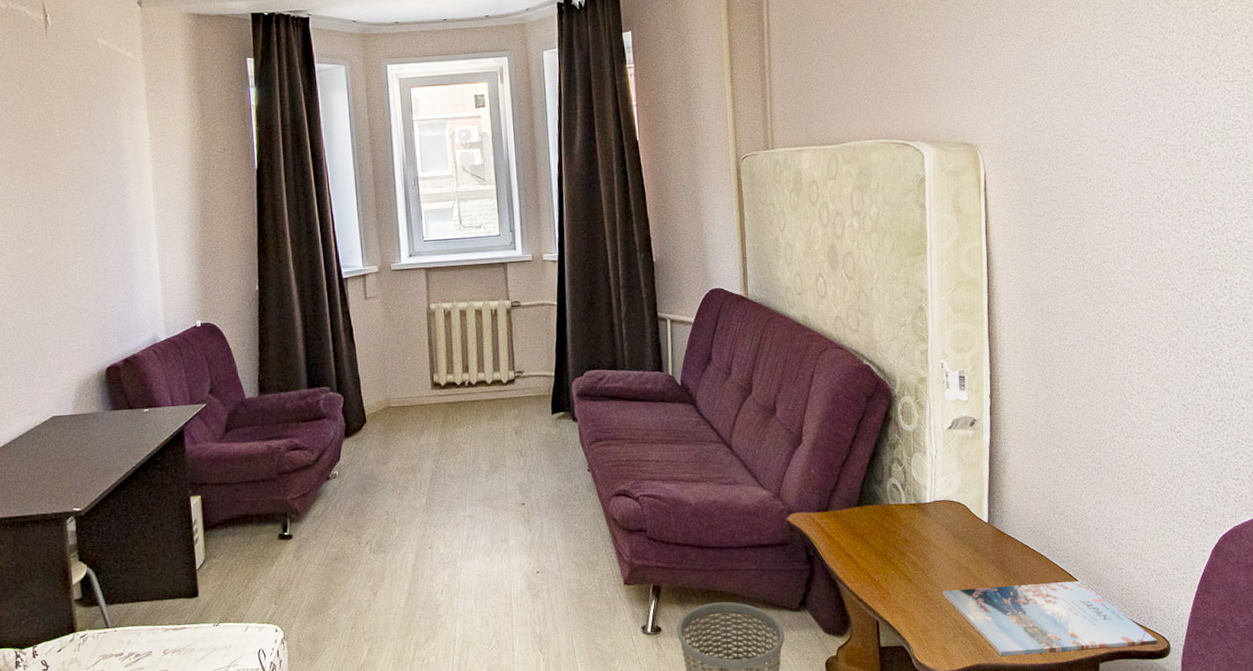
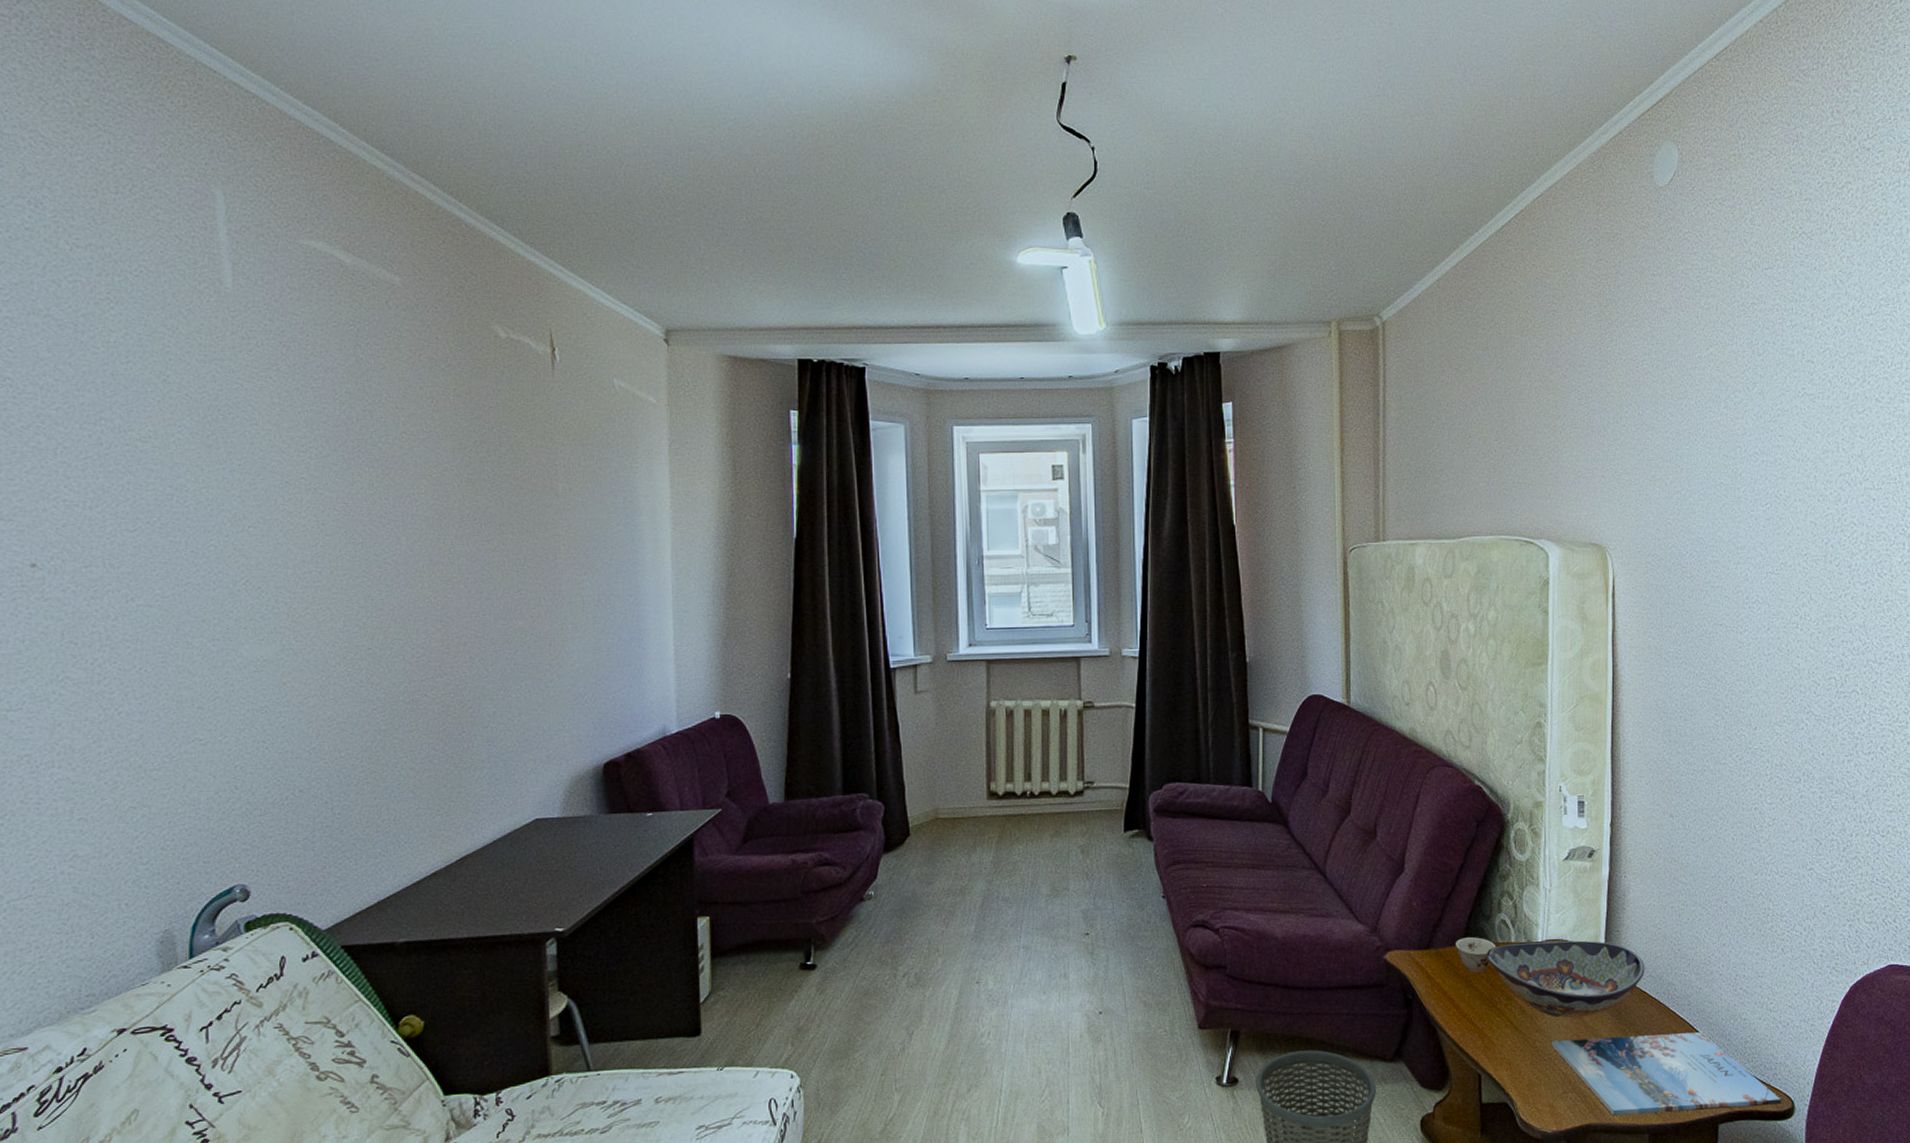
teacup: none [851,499,889,532] -> present [1455,937,1496,973]
decorative bowl: none [879,500,1026,571] -> present [1486,940,1645,1019]

